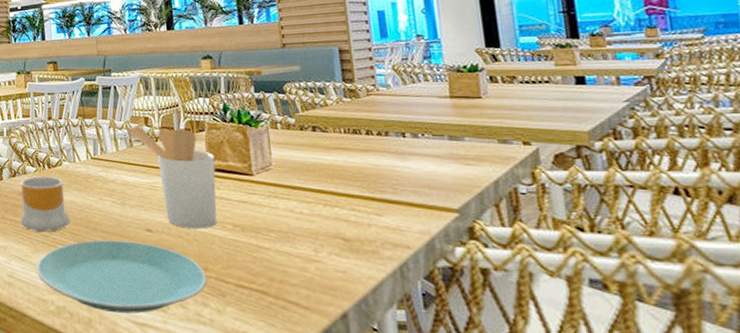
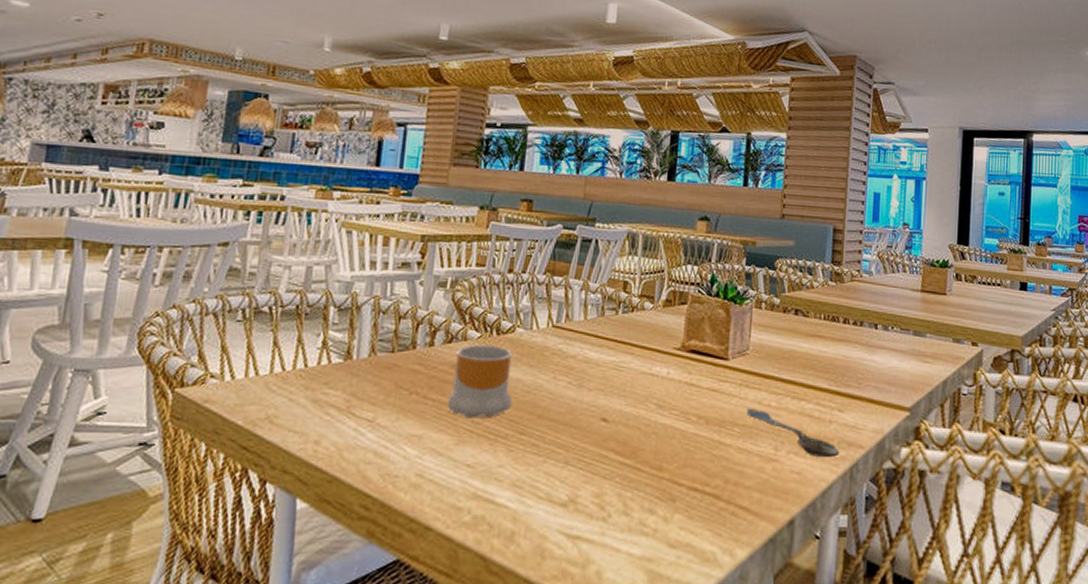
plate: present [36,240,207,313] -> none [456,430,659,523]
utensil holder: present [129,126,217,228] -> none [603,290,692,419]
spoon: none [279,216,385,257] -> present [746,408,839,457]

